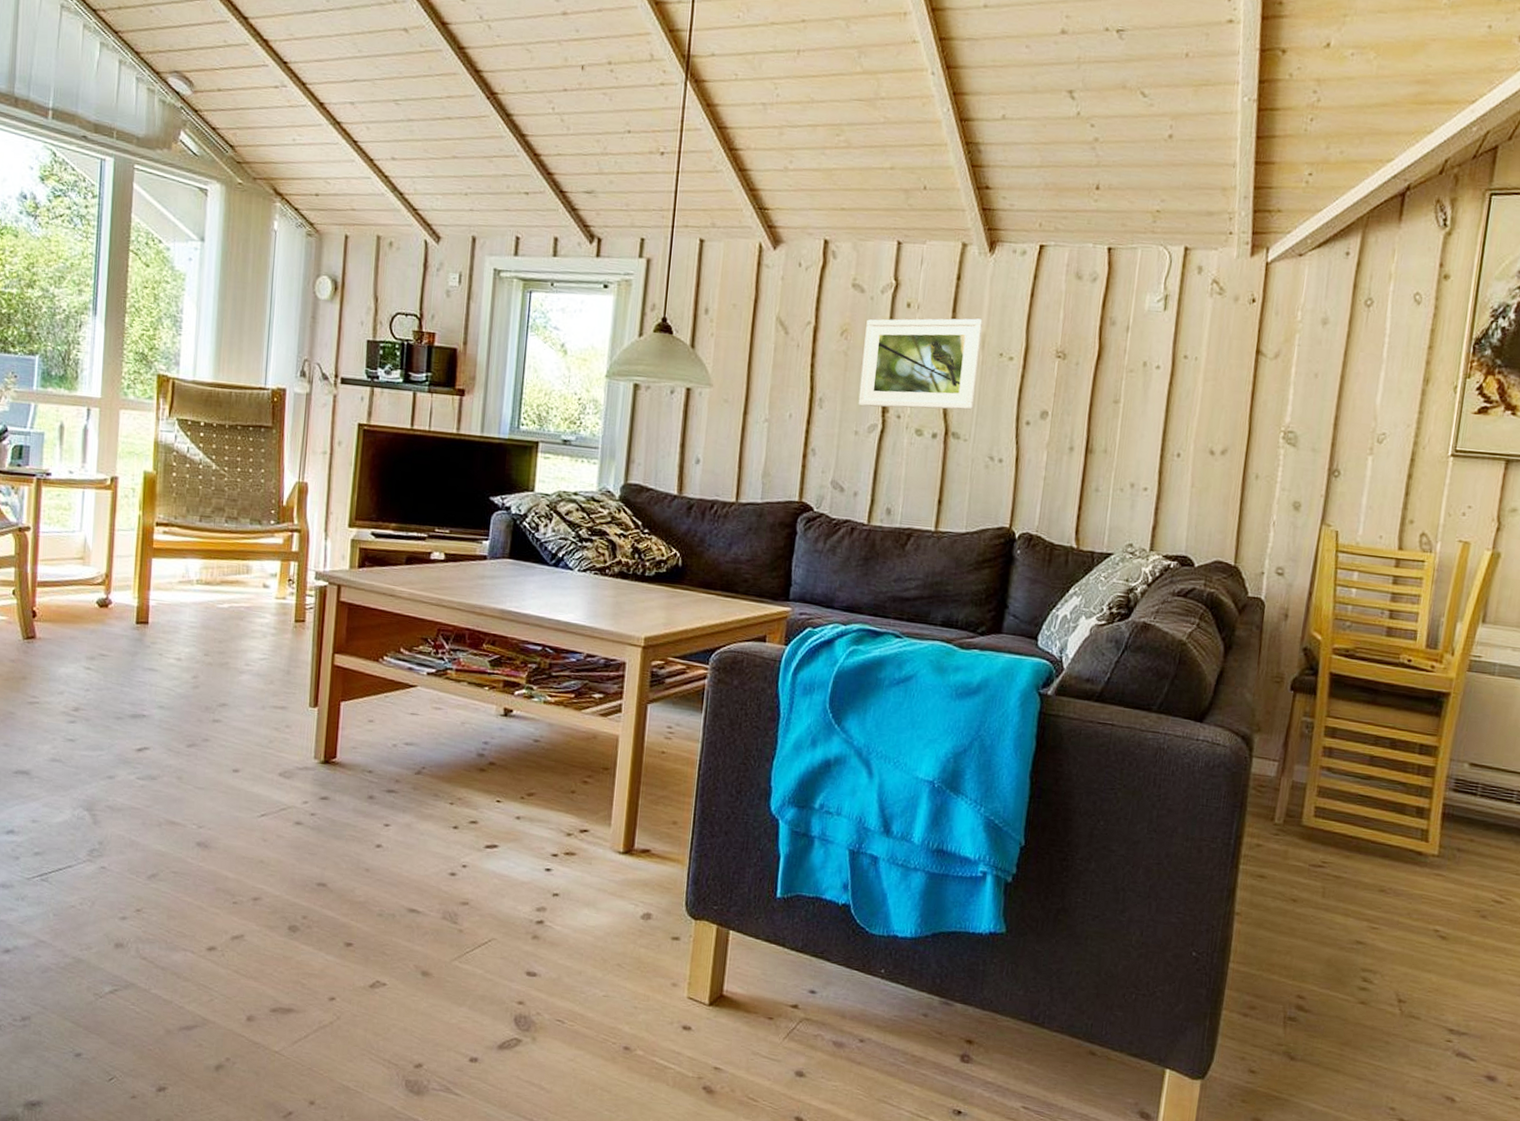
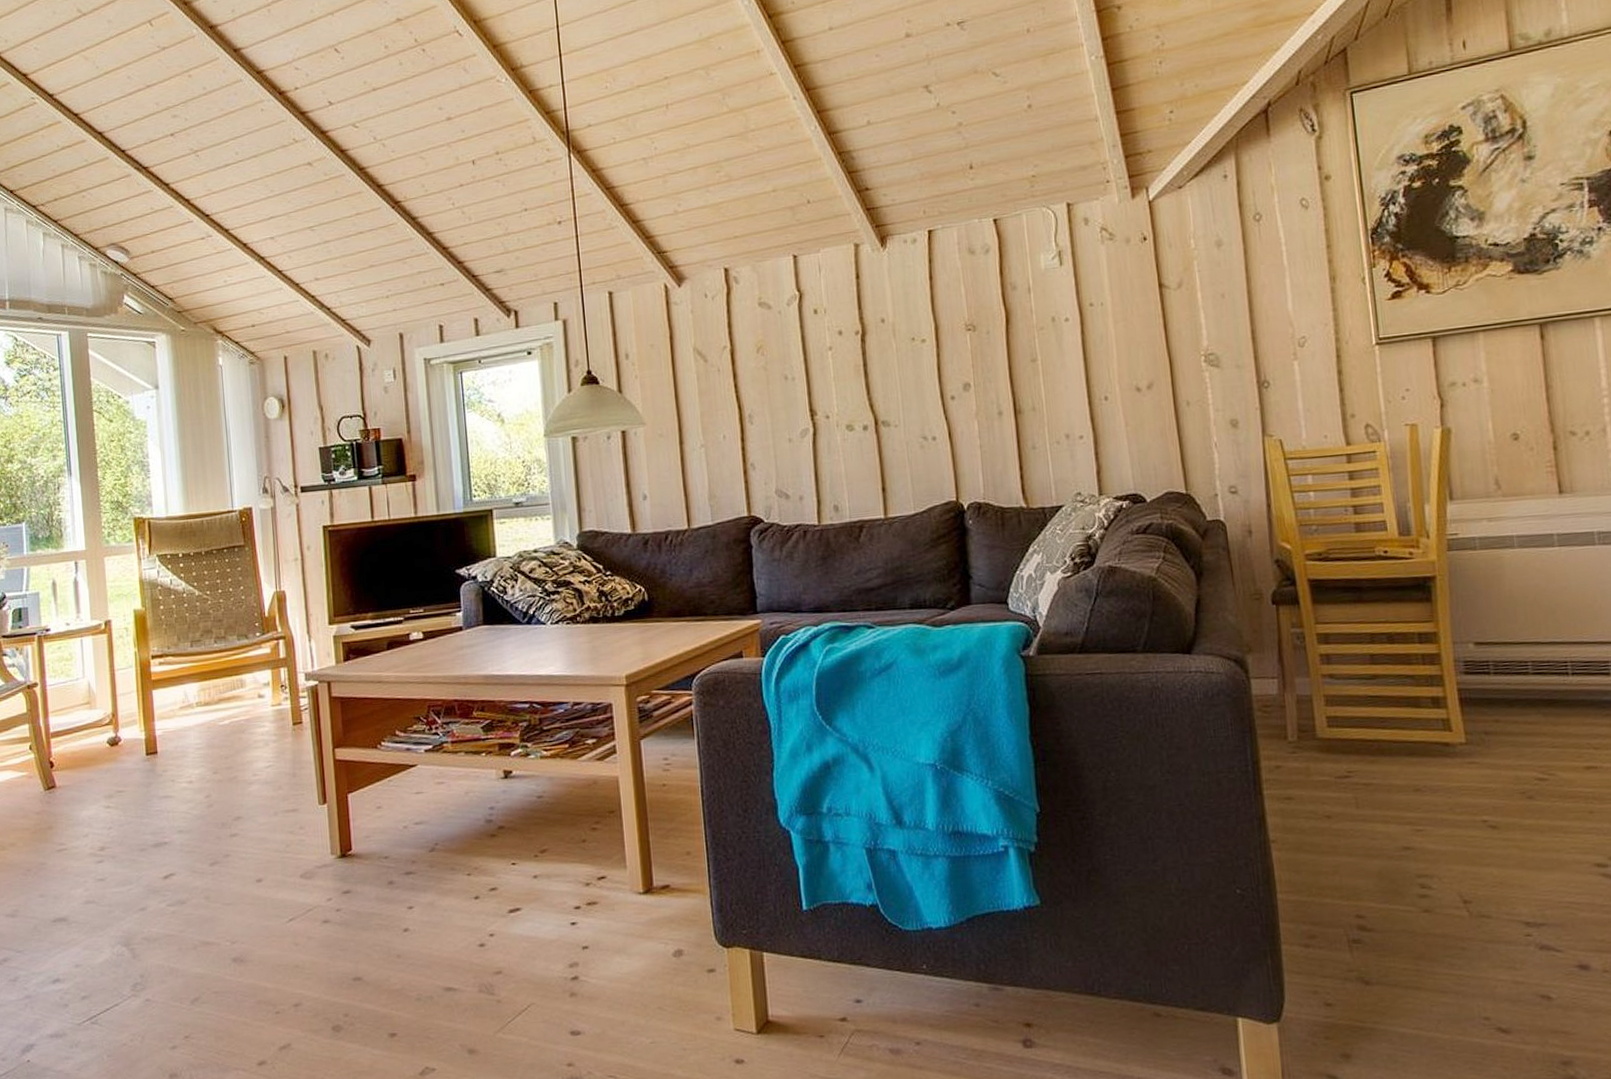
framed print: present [858,318,984,410] -> none [779,310,898,415]

